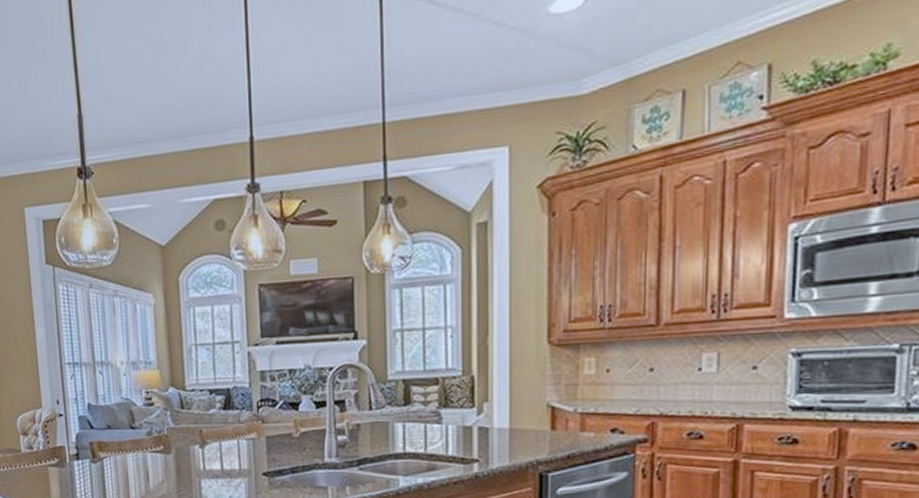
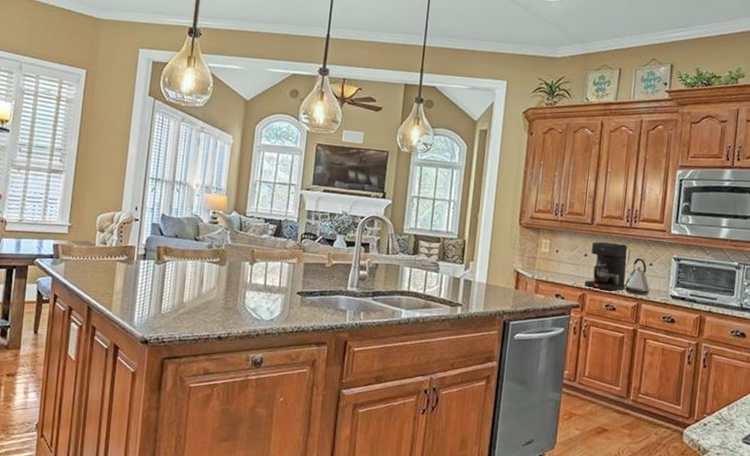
coffee maker: none [652,345,716,414] -> present [584,241,628,291]
kettle: none [714,361,756,413] -> present [624,258,651,296]

